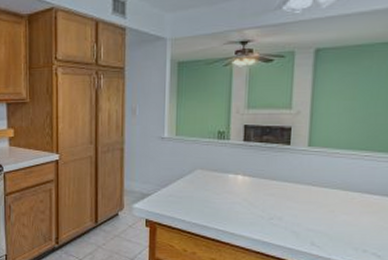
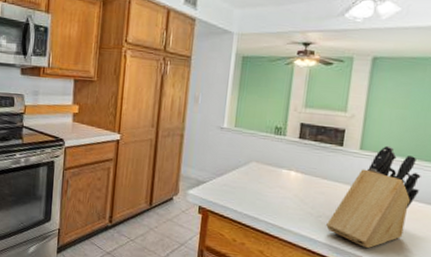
knife block: none [279,140,375,246] -> present [326,145,421,248]

